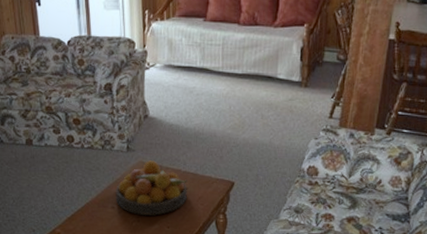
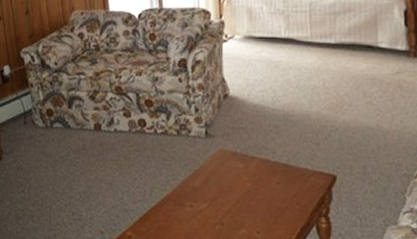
fruit bowl: present [115,160,187,215] -> none [194,148,279,217]

